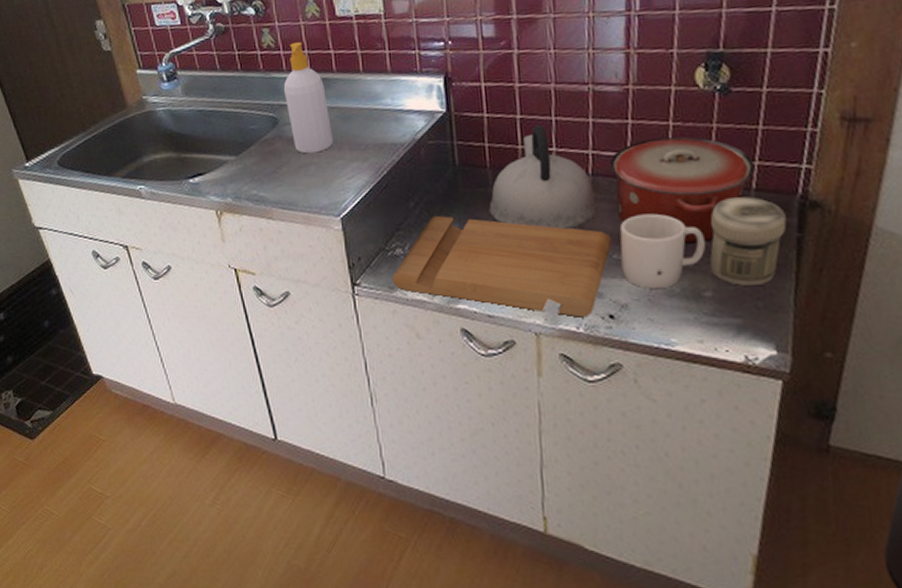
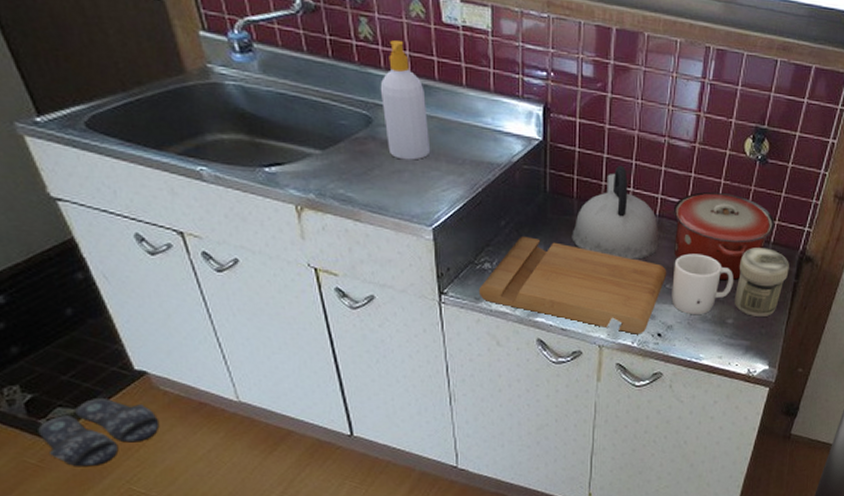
slippers: none [25,401,111,466] -> present [38,397,158,467]

